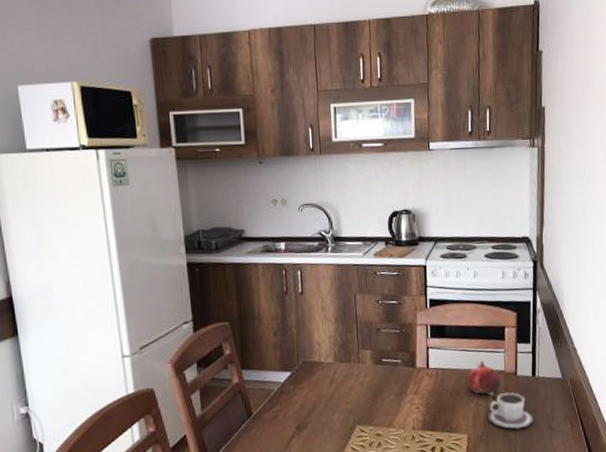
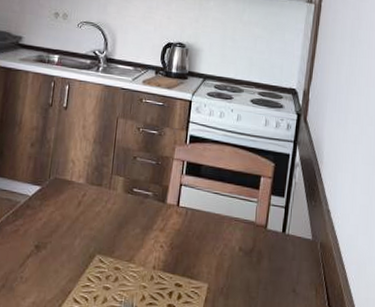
fruit: present [467,360,501,396] -> none [215,207,250,246]
cup: present [488,392,534,430] -> none [232,245,278,288]

